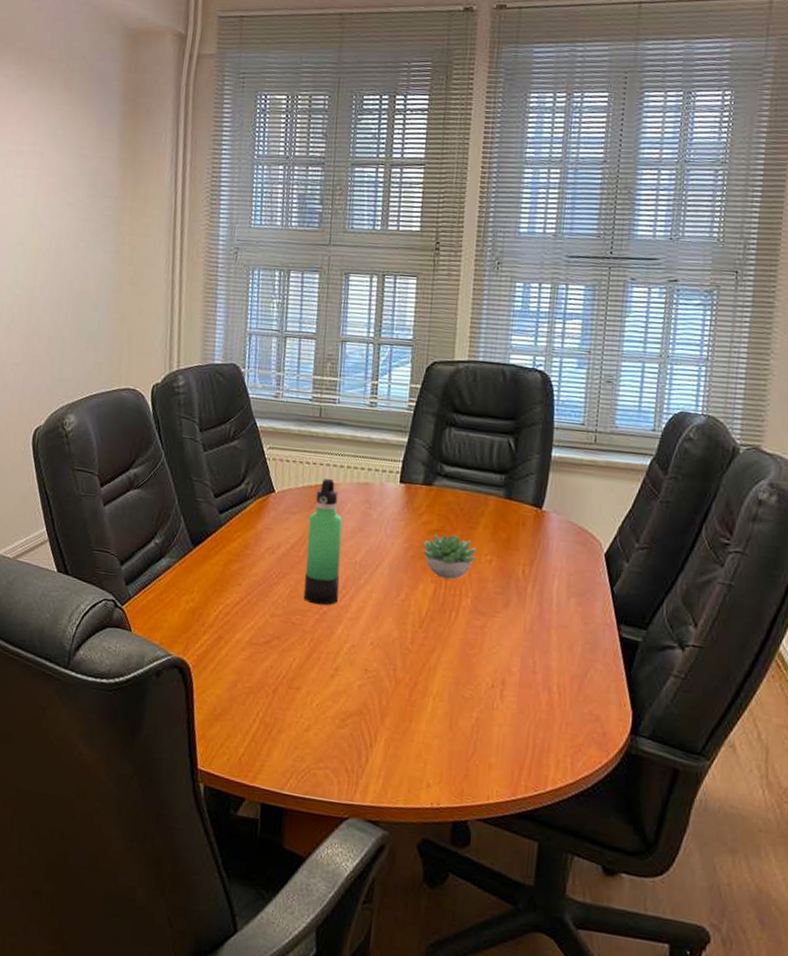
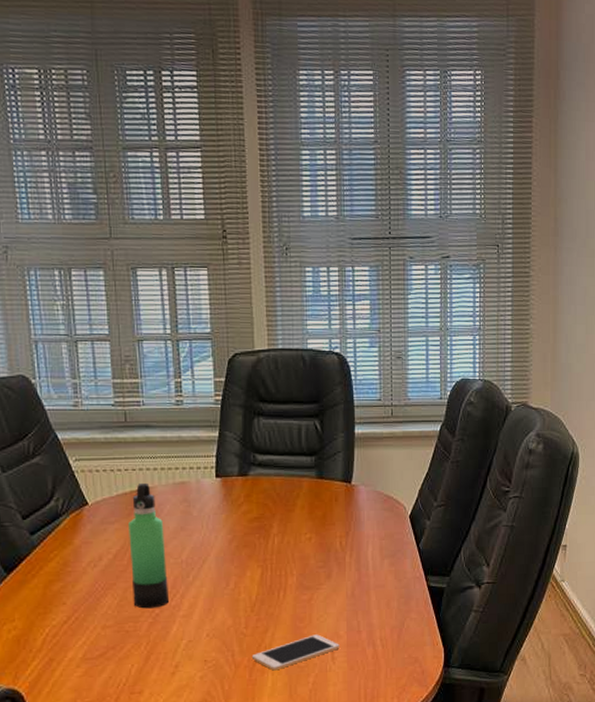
cell phone: none [414,665,510,696] -> present [251,634,339,671]
succulent plant: present [422,534,477,580] -> none [245,520,297,562]

